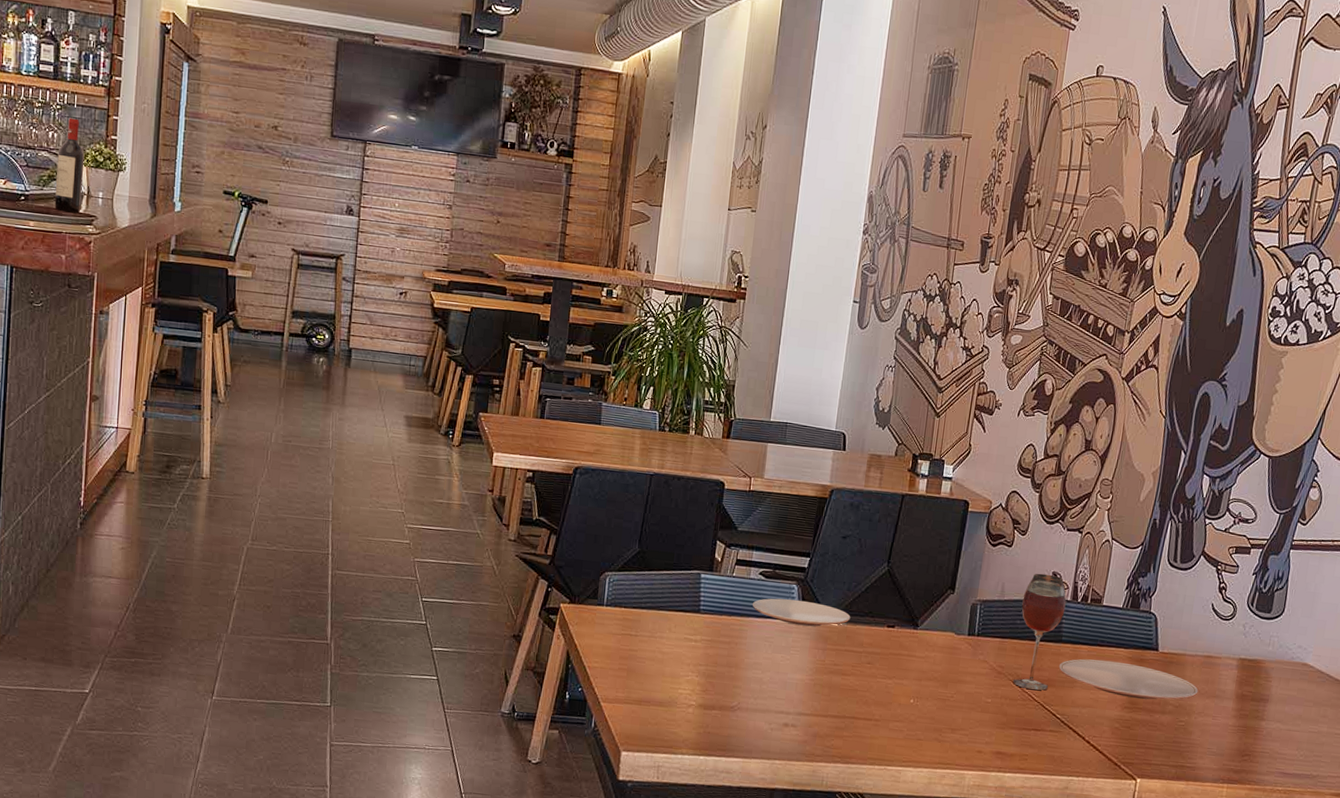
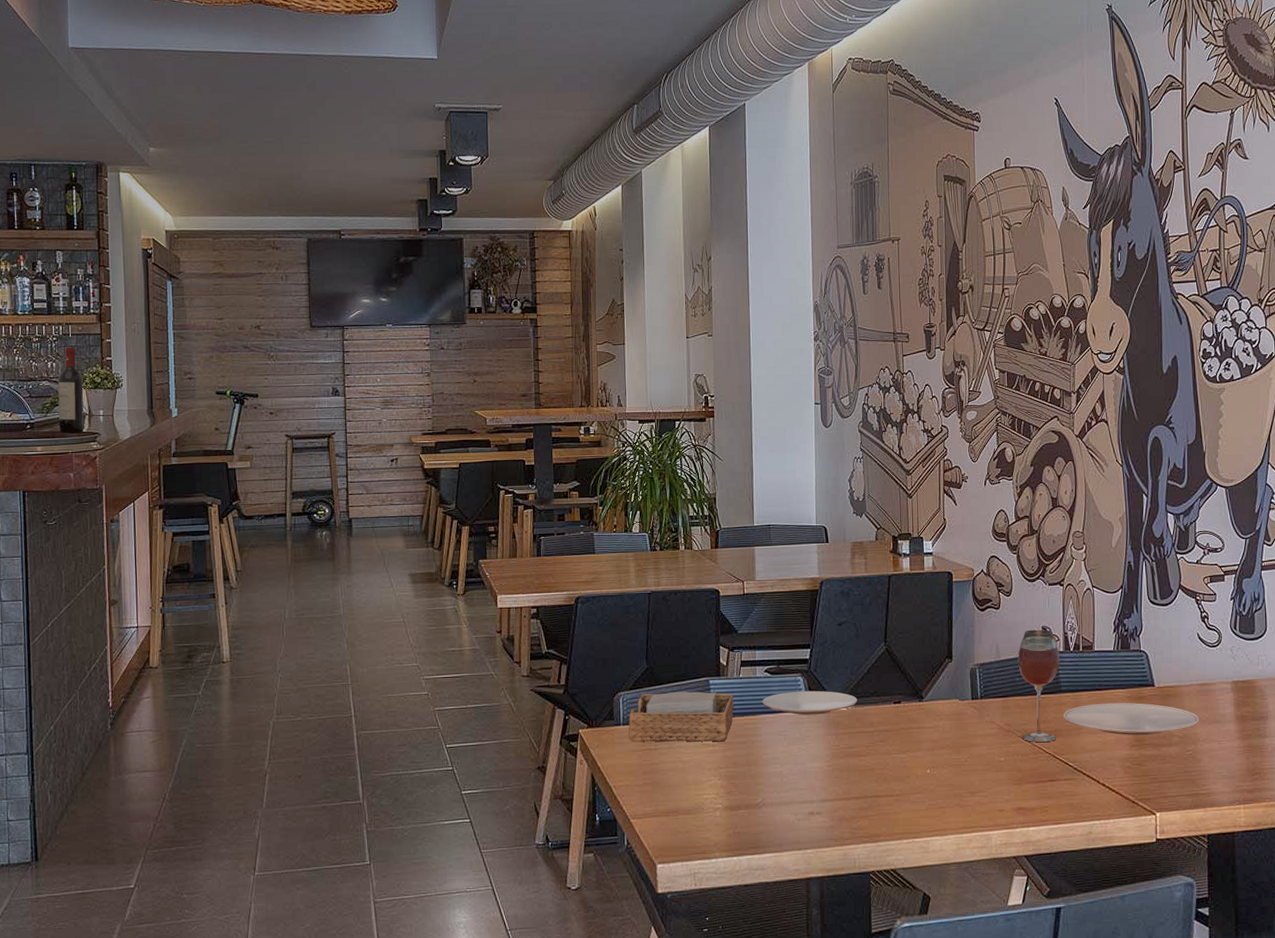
napkin holder: none [610,577,724,639] -> present [628,691,734,742]

